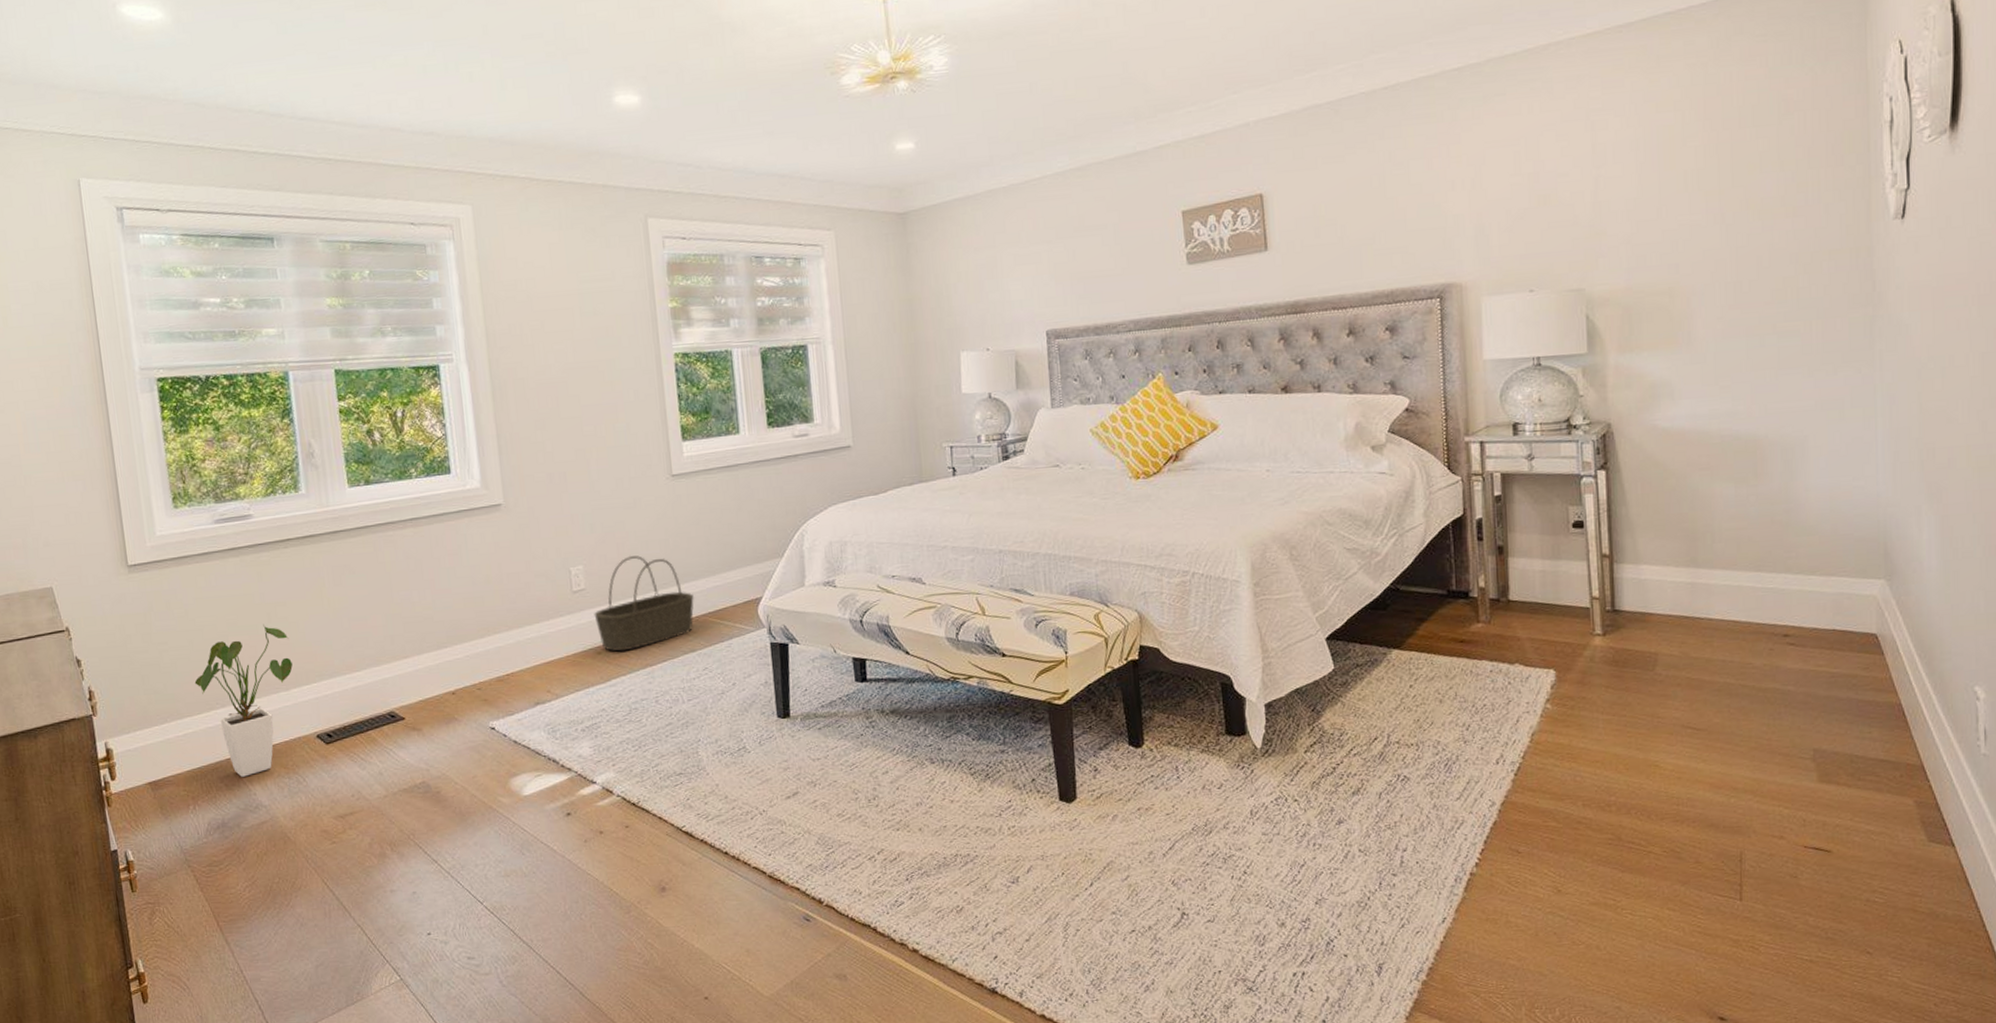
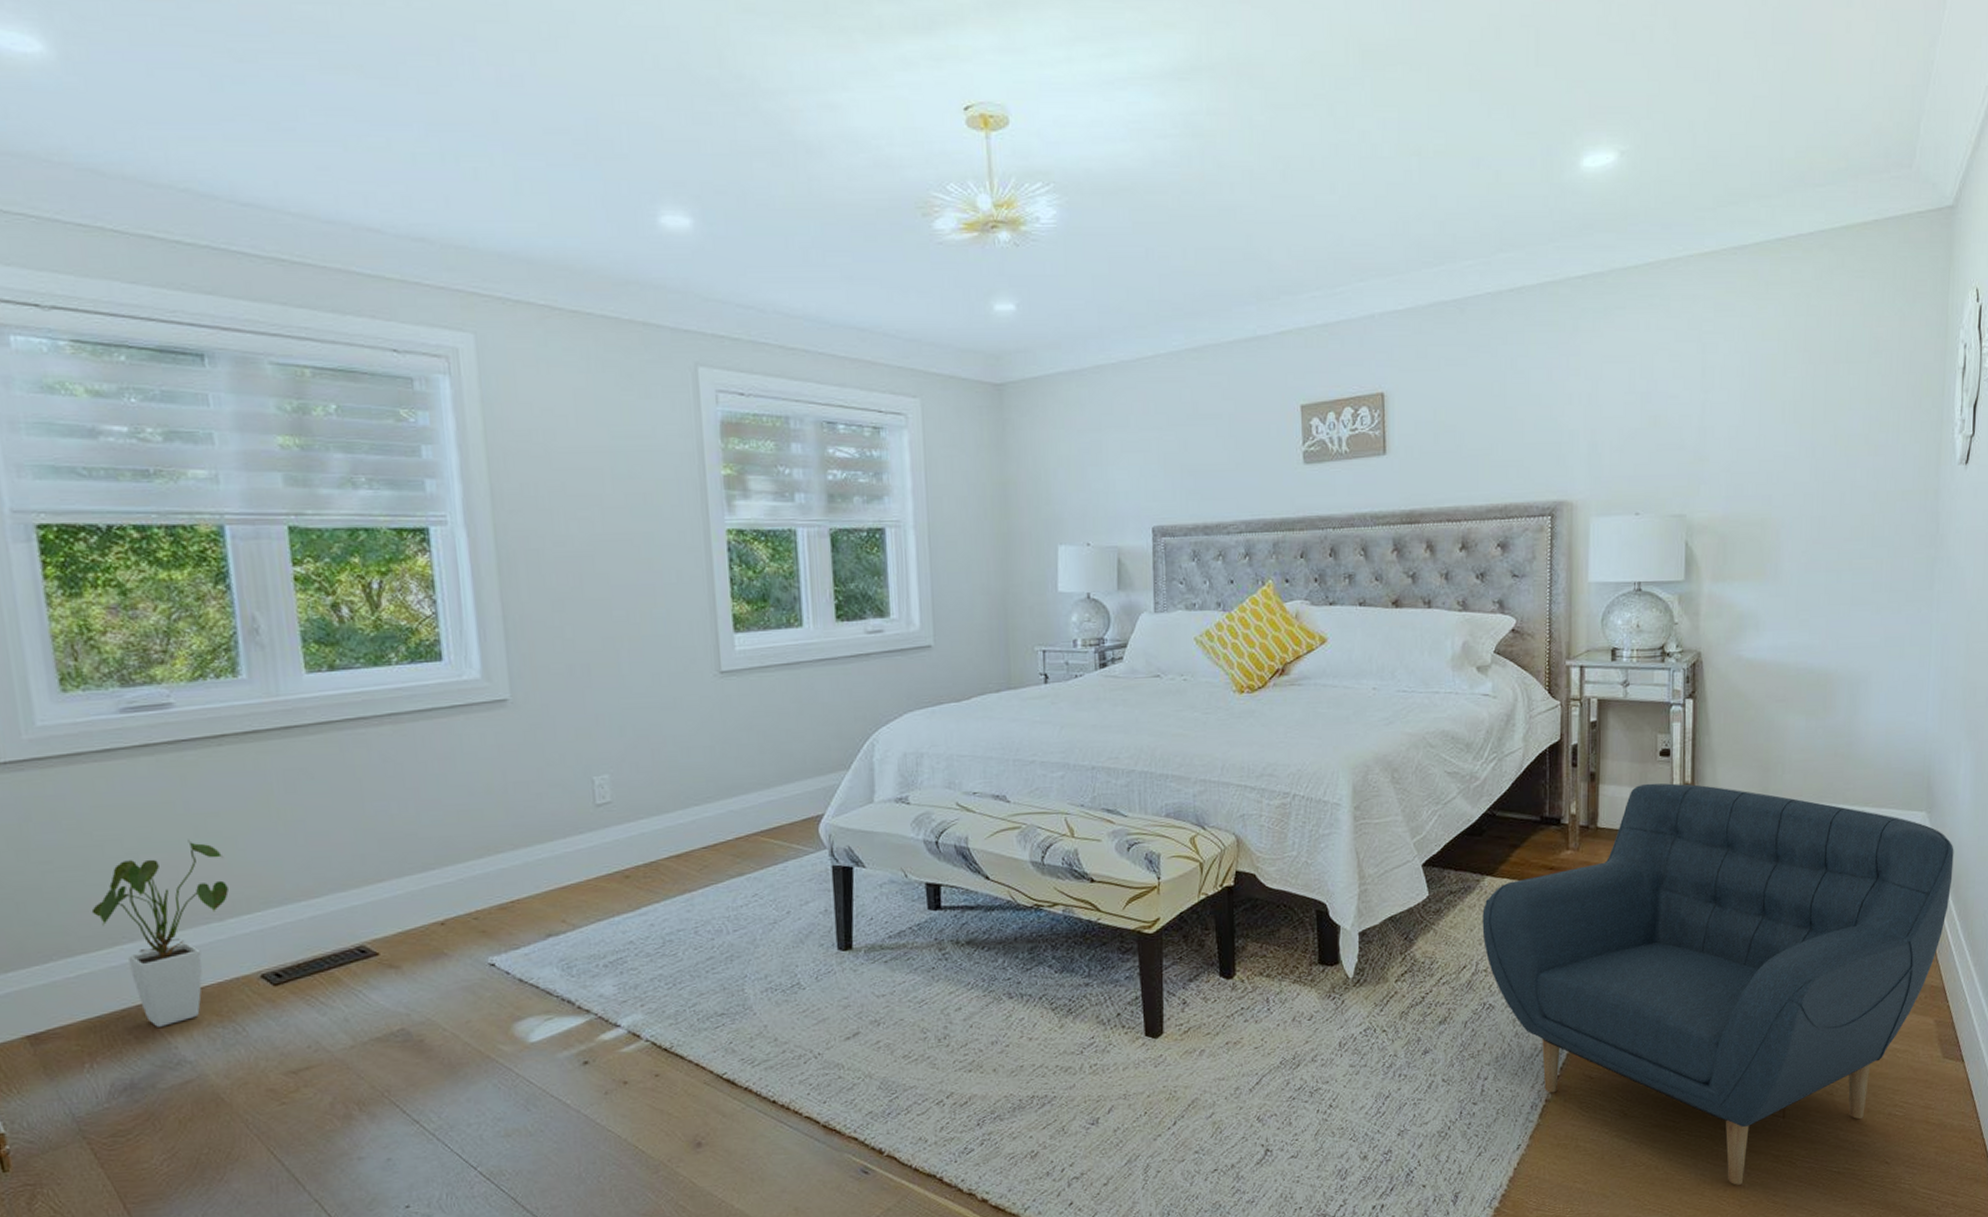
basket: present [594,555,694,652] -> none [622,763,744,875]
armchair: none [1391,555,1923,969] -> present [1482,783,1954,1185]

